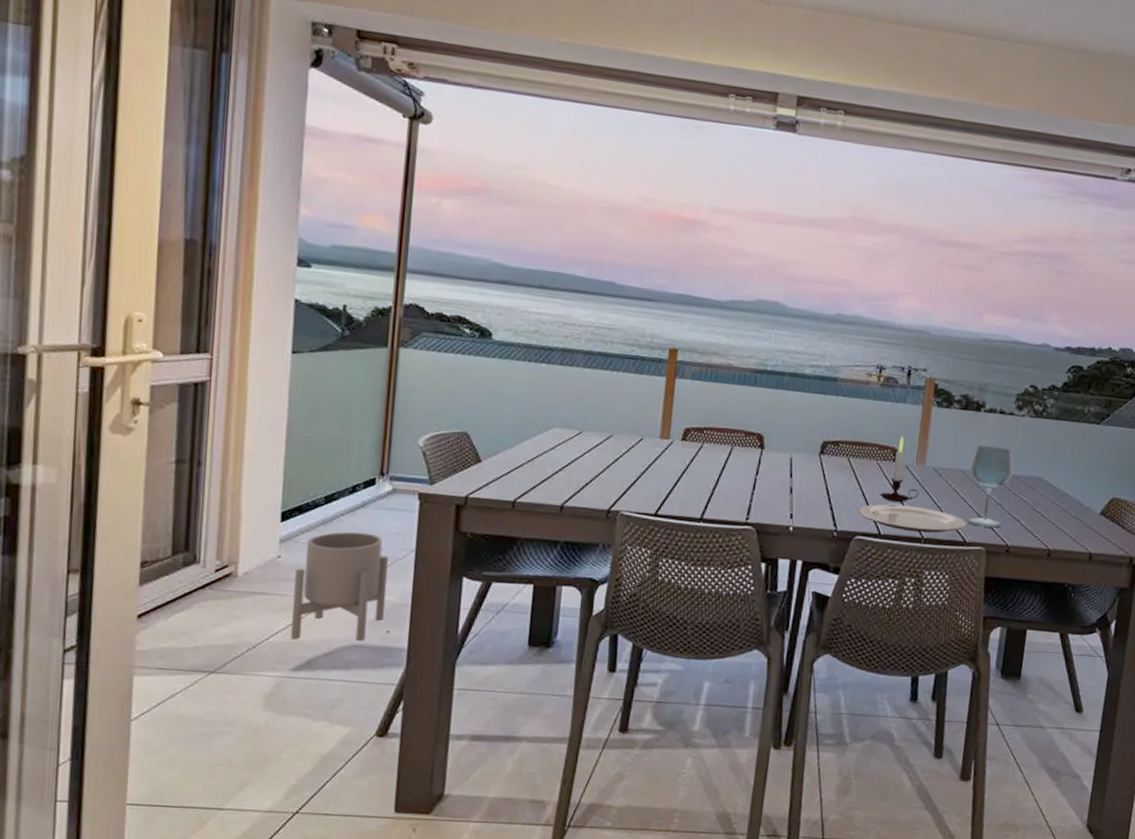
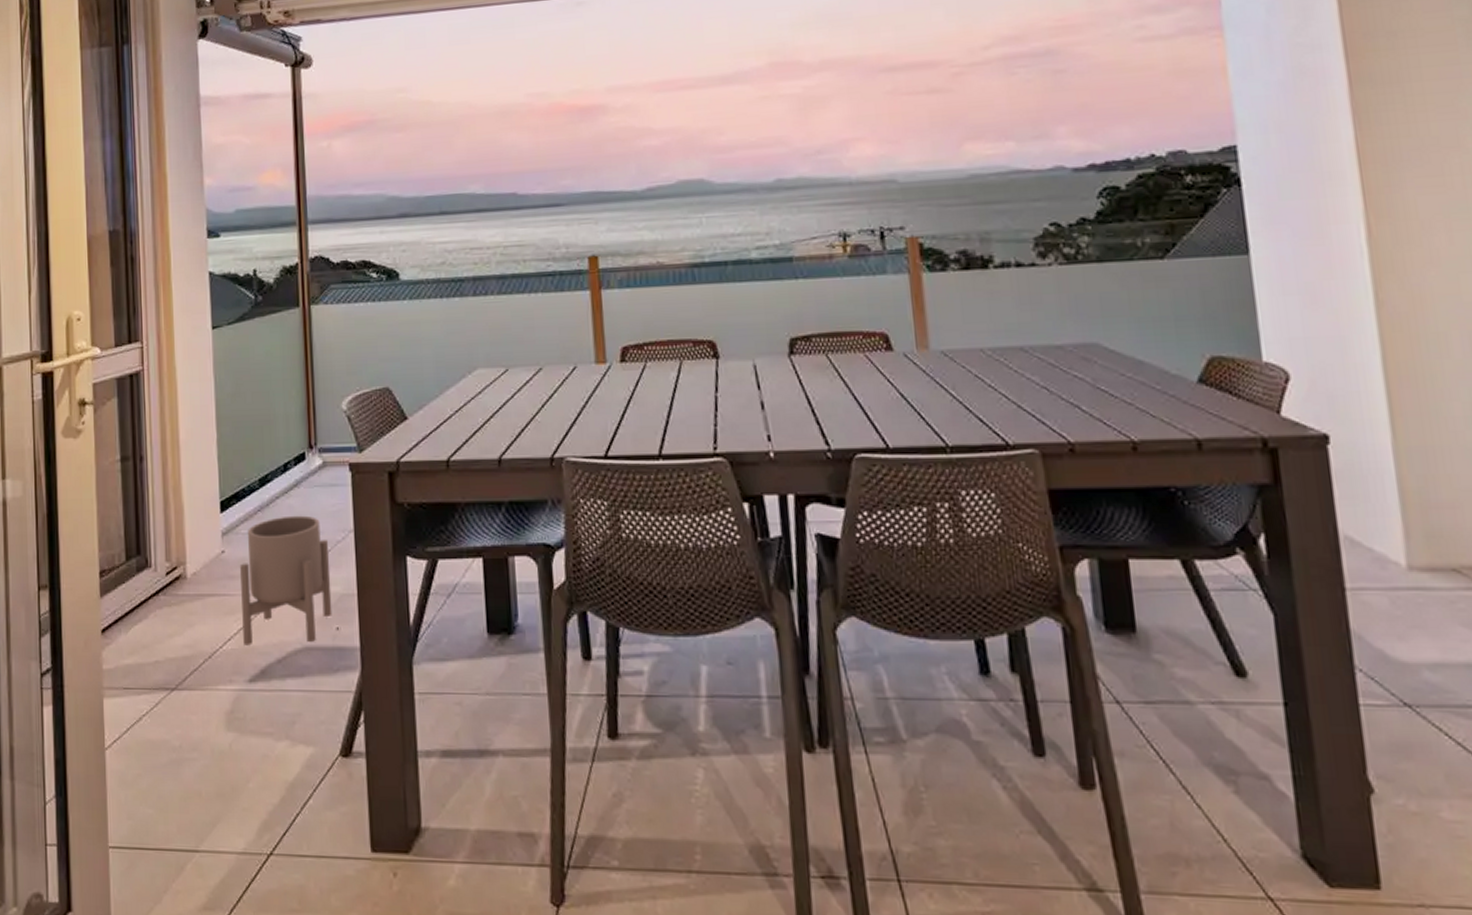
plate: present [858,503,967,533] -> none [853,405,1005,439]
candle: present [880,435,919,502] -> none [877,315,929,404]
wine glass: present [968,445,1013,528] -> none [990,310,1055,421]

